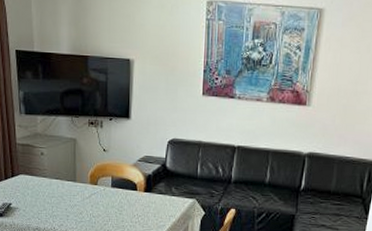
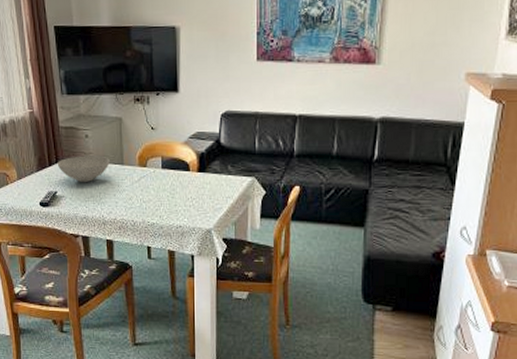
bowl: none [12,171,63,196] -> present [57,155,110,182]

